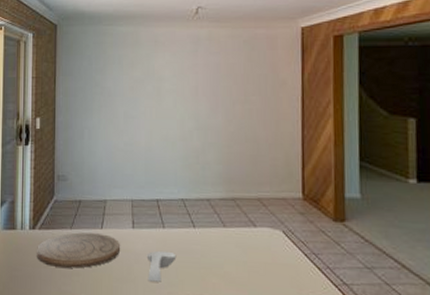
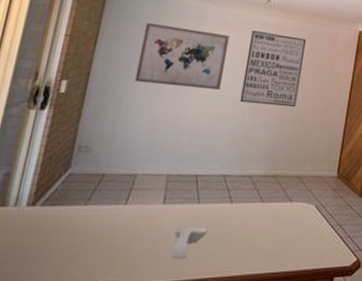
cutting board: present [37,232,120,268] -> none [31,209,145,249]
wall art: none [90,55,166,113] -> present [134,22,230,91]
wall art: none [184,46,243,124] -> present [239,31,307,108]

